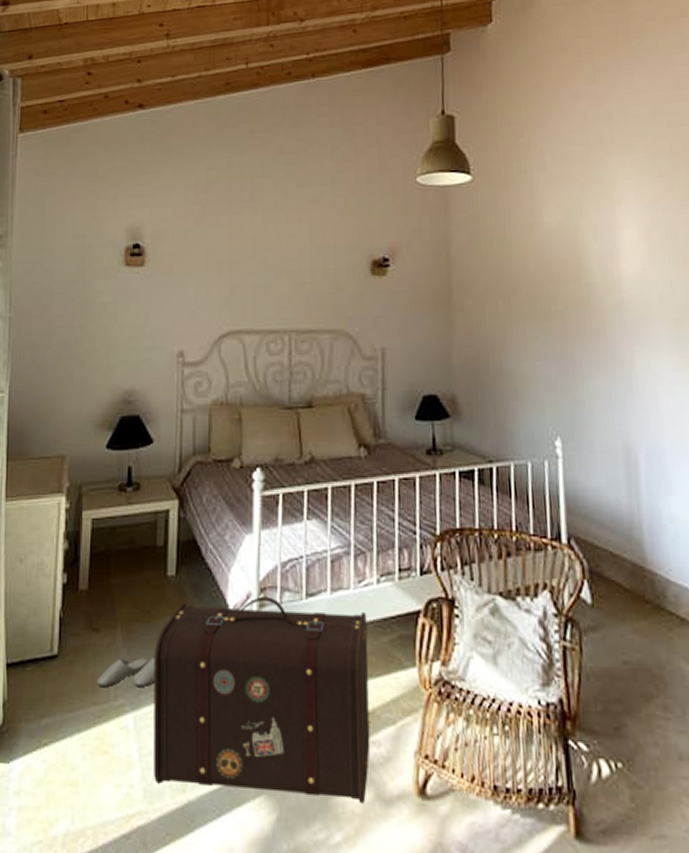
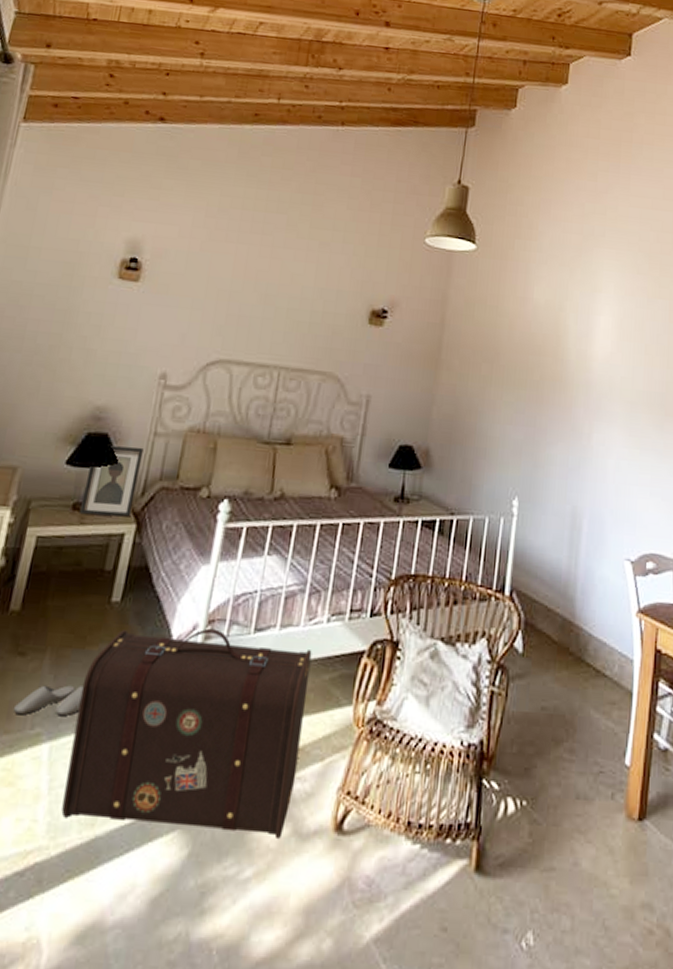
picture frame: none [125,425,174,495] -> present [79,445,144,517]

